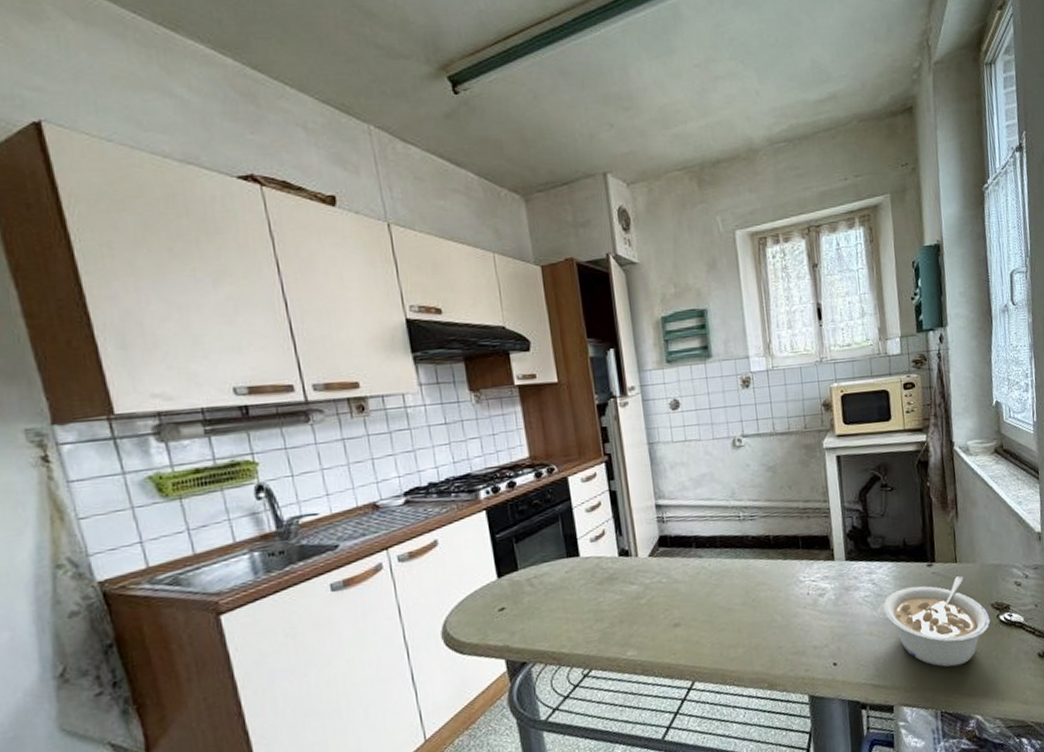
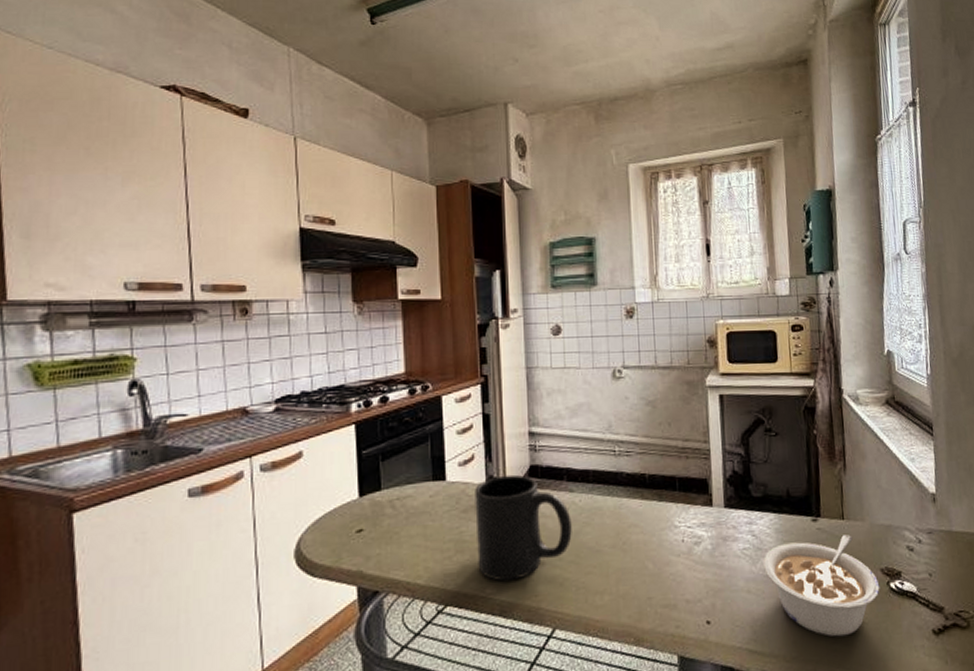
mug: none [608,545,704,644] -> present [475,474,572,581]

